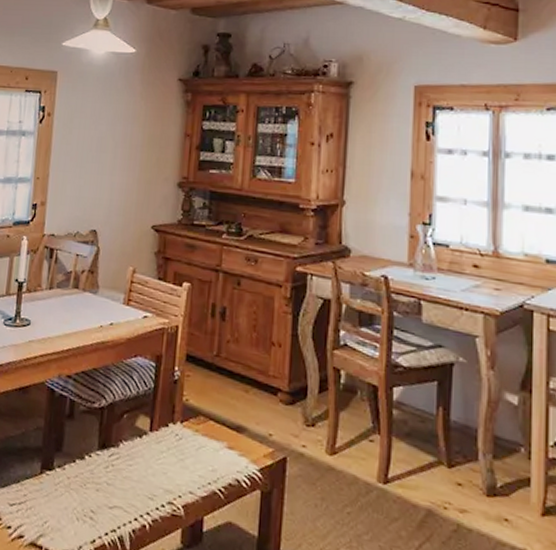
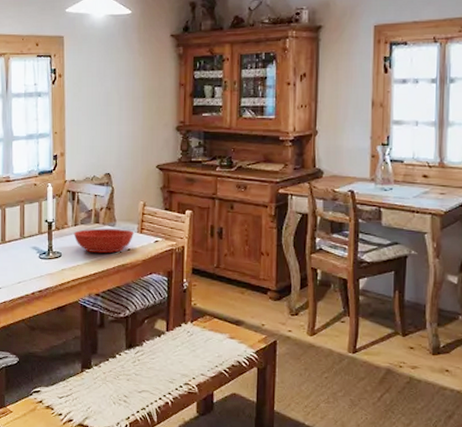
bowl: none [47,294,120,326] -> present [73,228,135,254]

